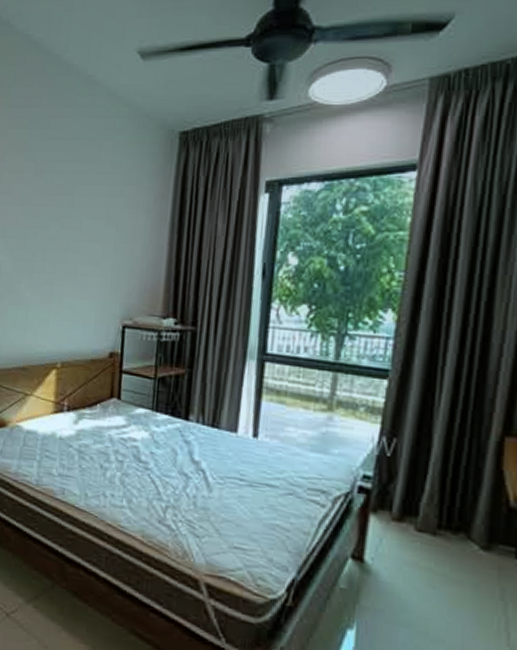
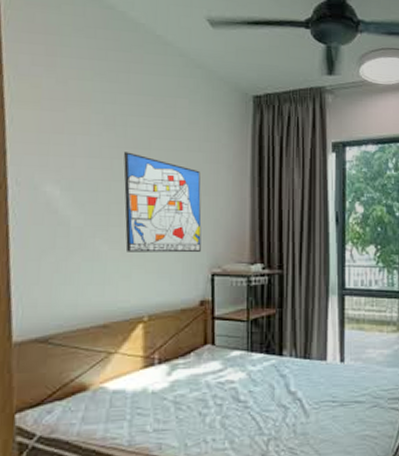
wall art: none [46,198,120,303] -> present [123,152,202,253]

